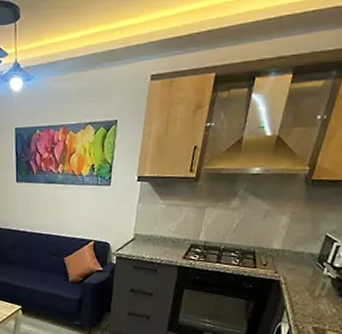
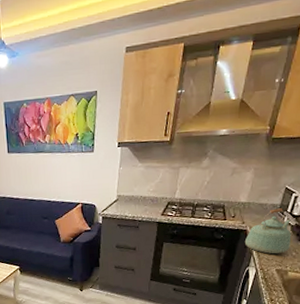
kettle: none [276,258,332,310] -> present [244,208,292,254]

